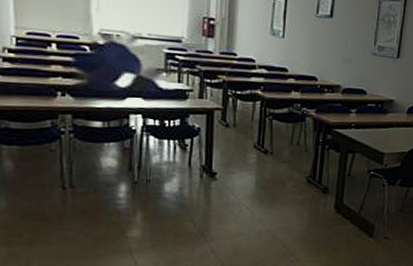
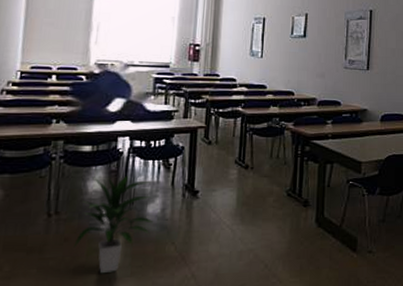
indoor plant: none [92,153,171,246] -> present [73,175,153,274]

